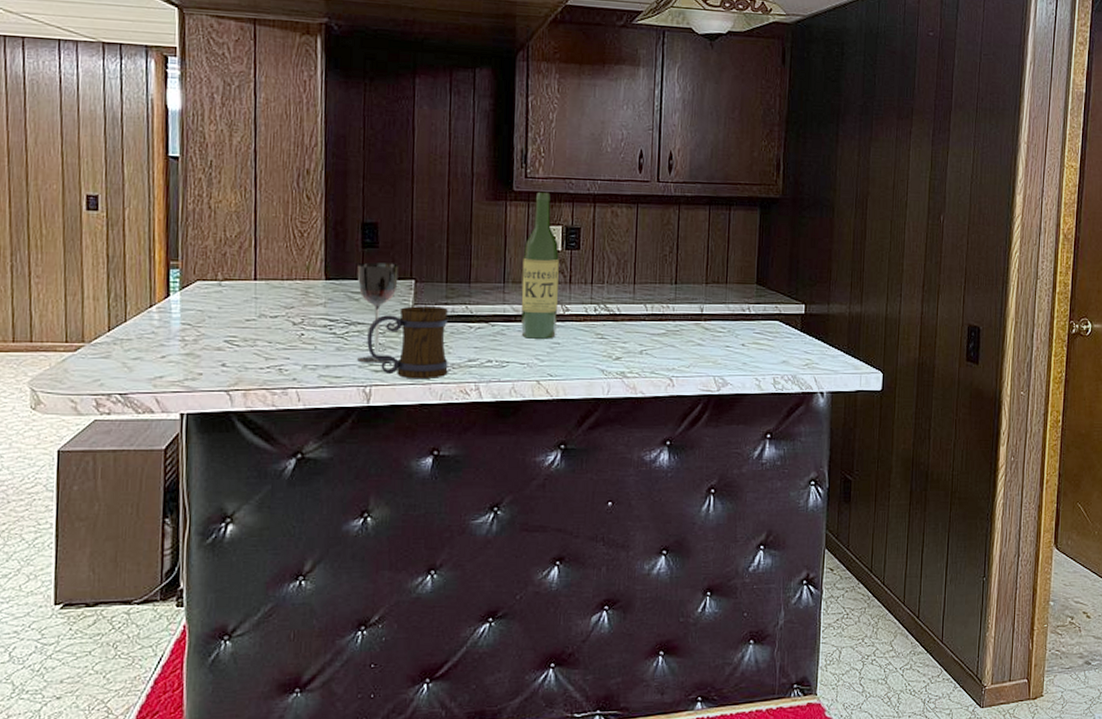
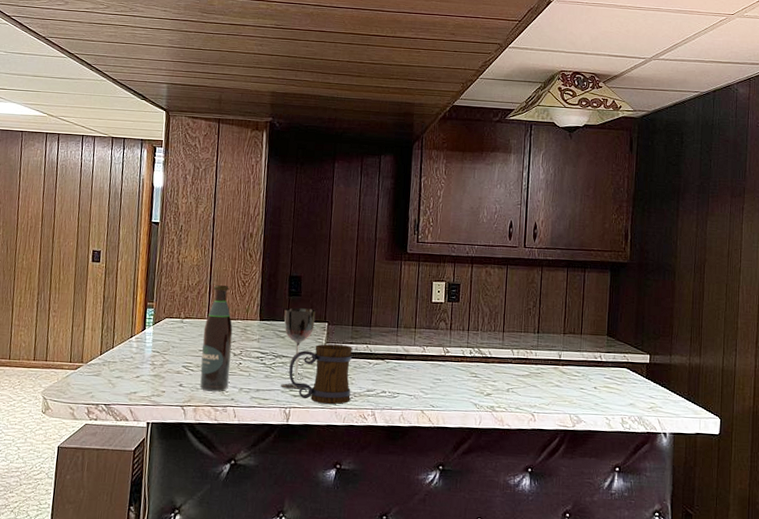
bottle: none [249,237,290,371] -> present [200,285,233,392]
wine bottle: present [521,191,559,339] -> none [410,254,443,376]

